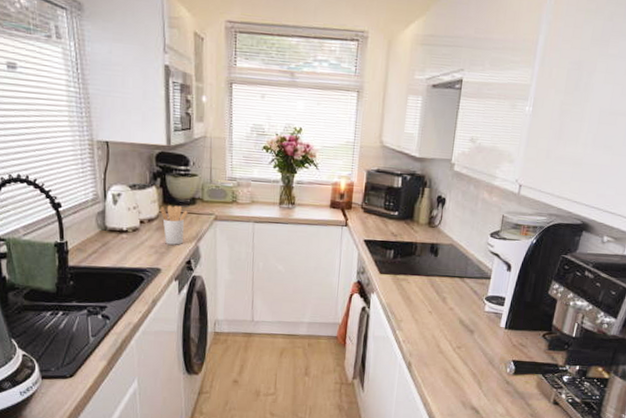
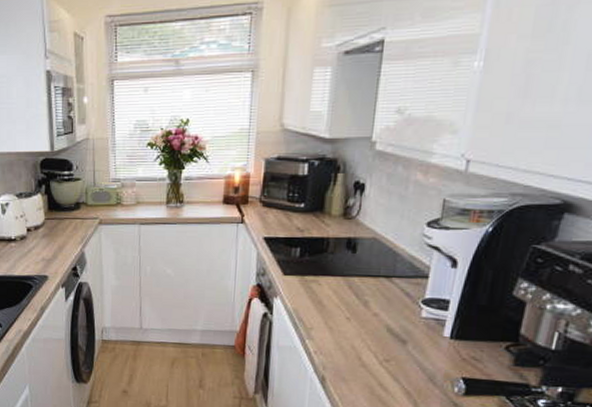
utensil holder: present [160,205,188,245] -> none [46,211,73,252]

